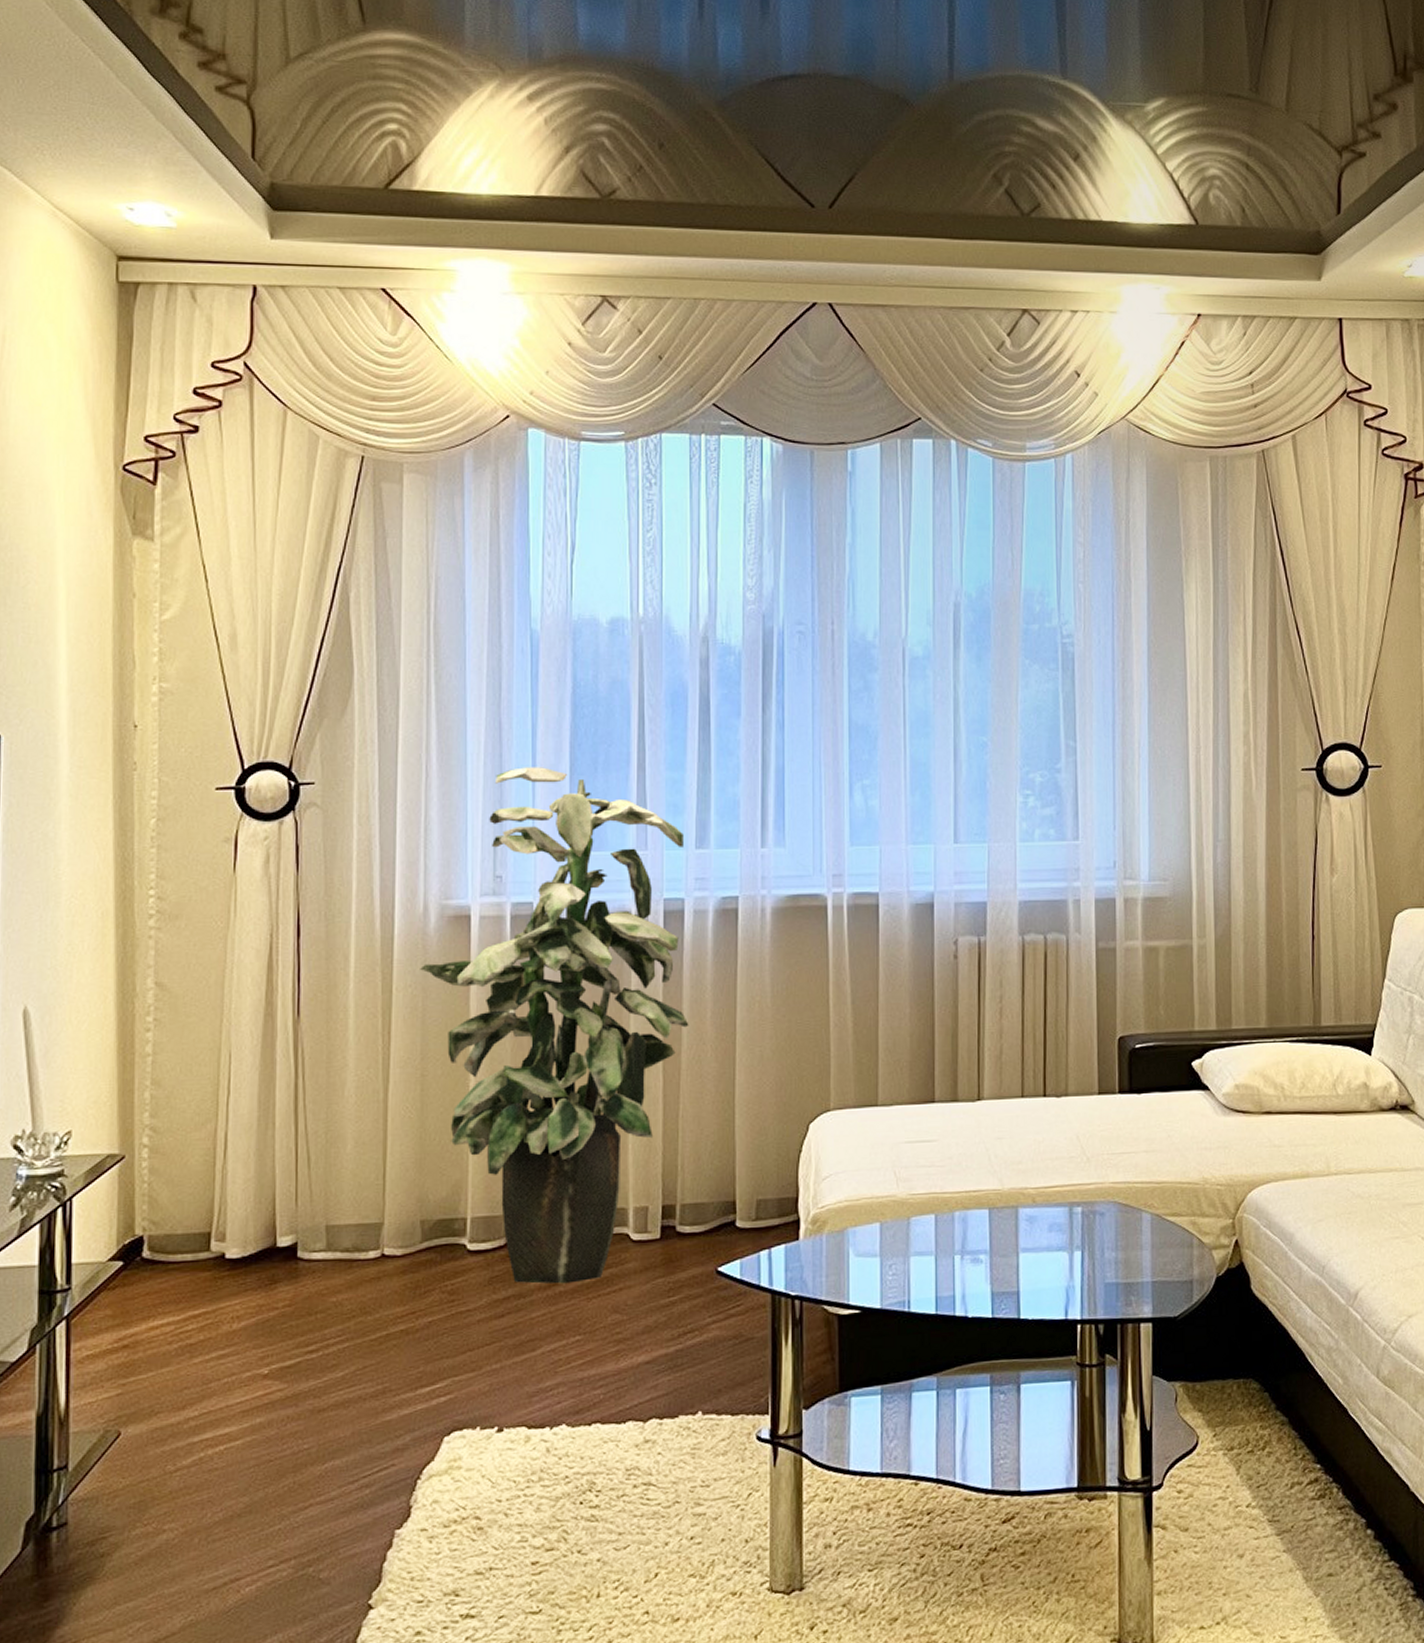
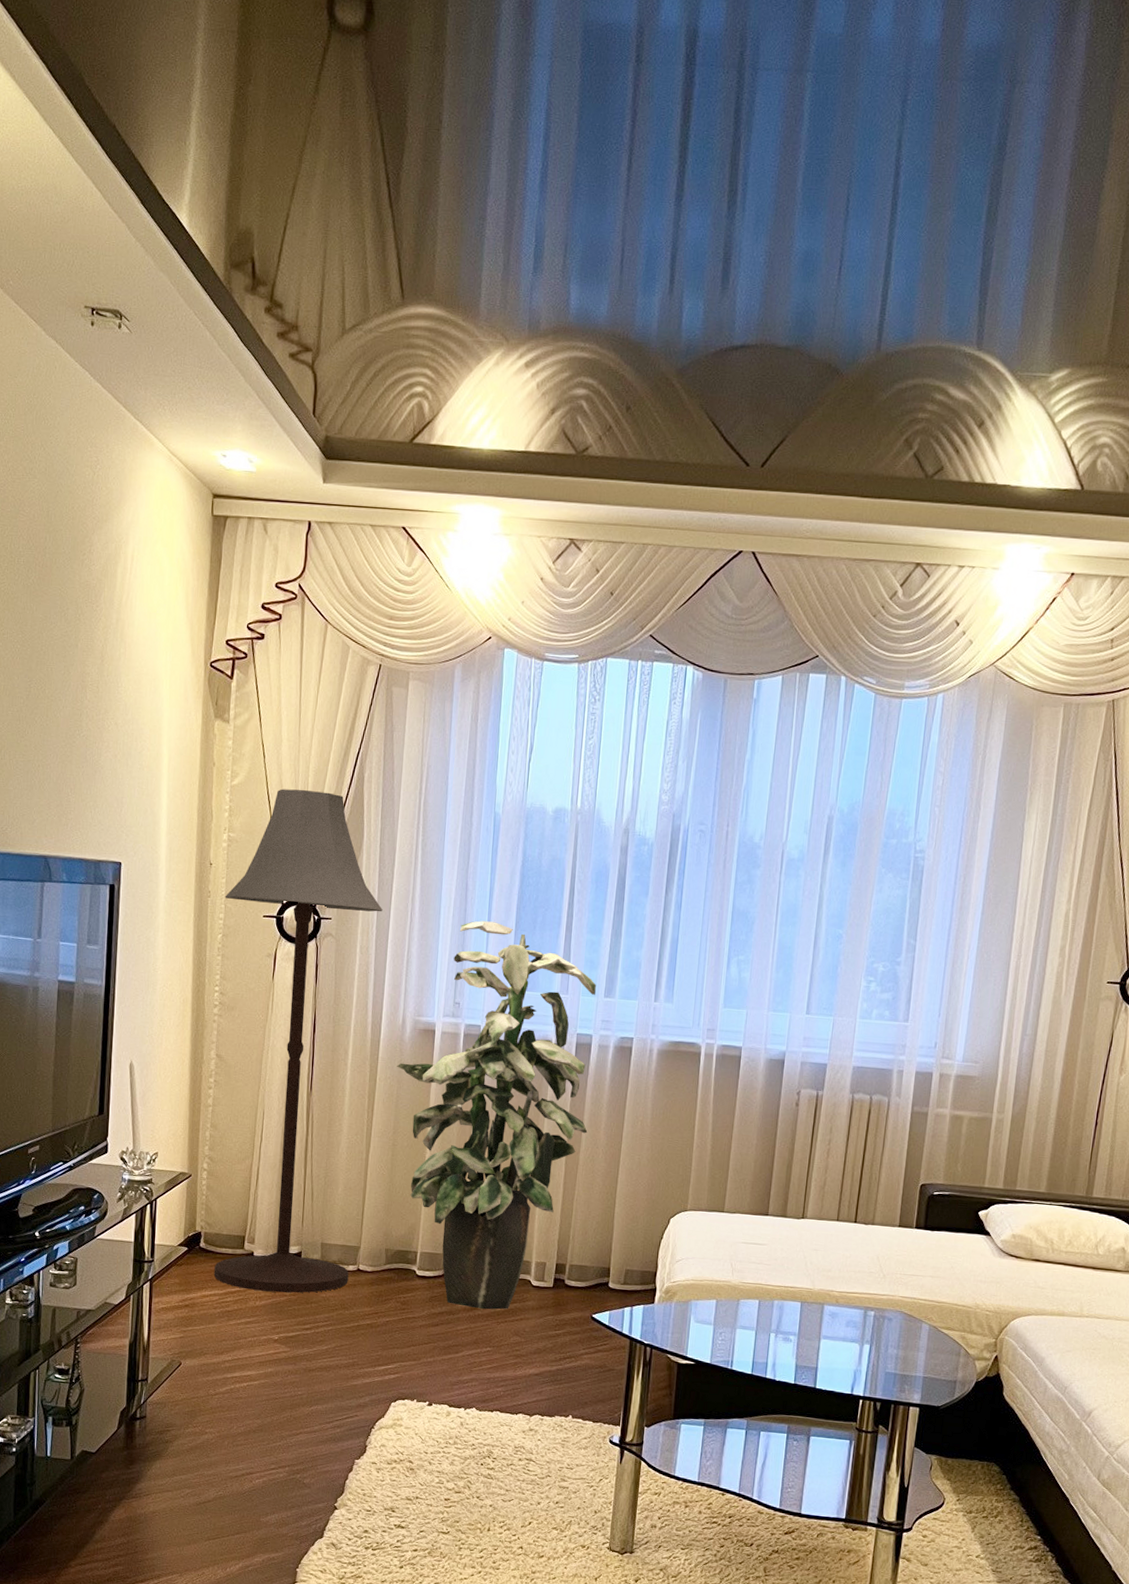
floor lamp: none [158,619,386,1309] -> present [214,789,383,1293]

